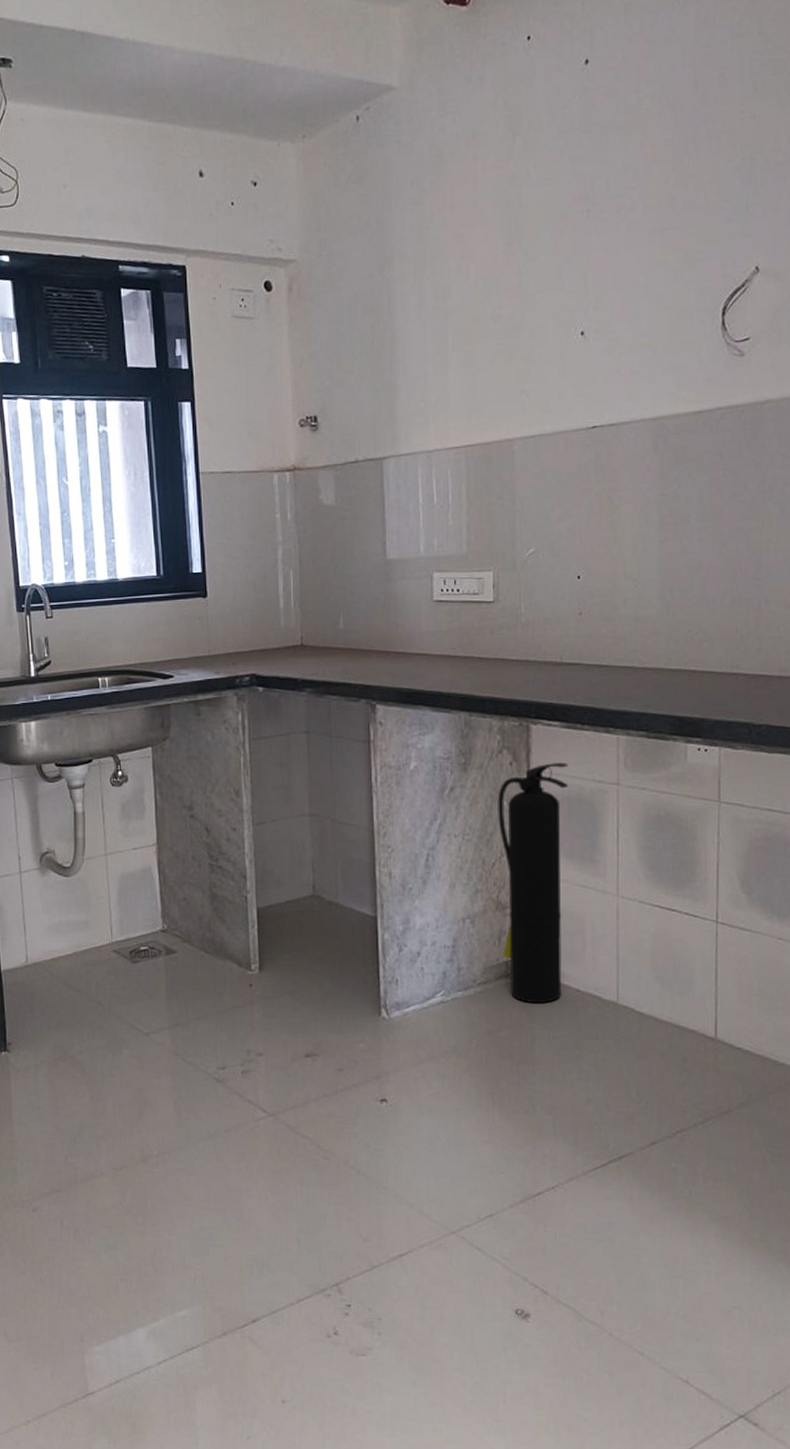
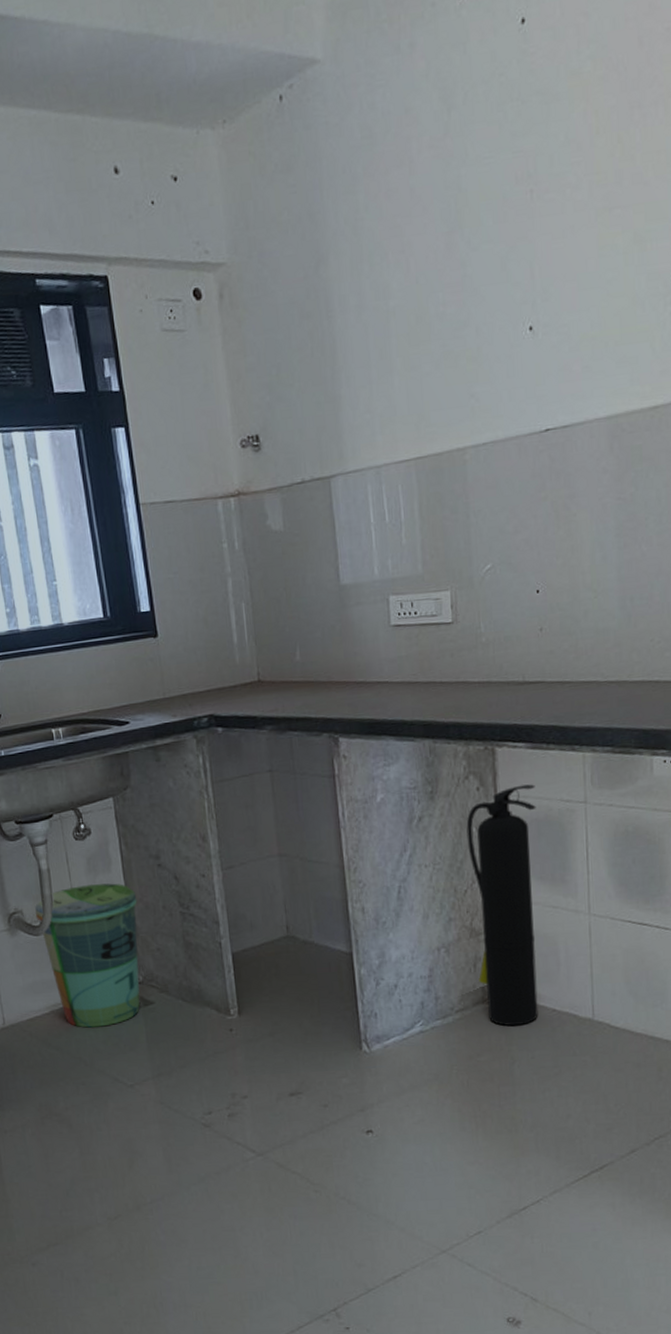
trash can: none [67,829,168,972] -> present [35,883,140,1028]

